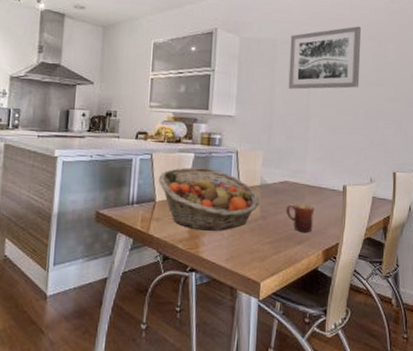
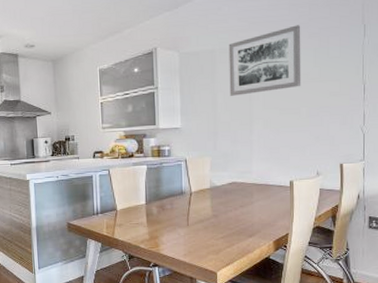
fruit basket: present [158,167,260,231] -> none [117,177,211,232]
mug: present [286,203,315,232] -> none [236,200,263,226]

